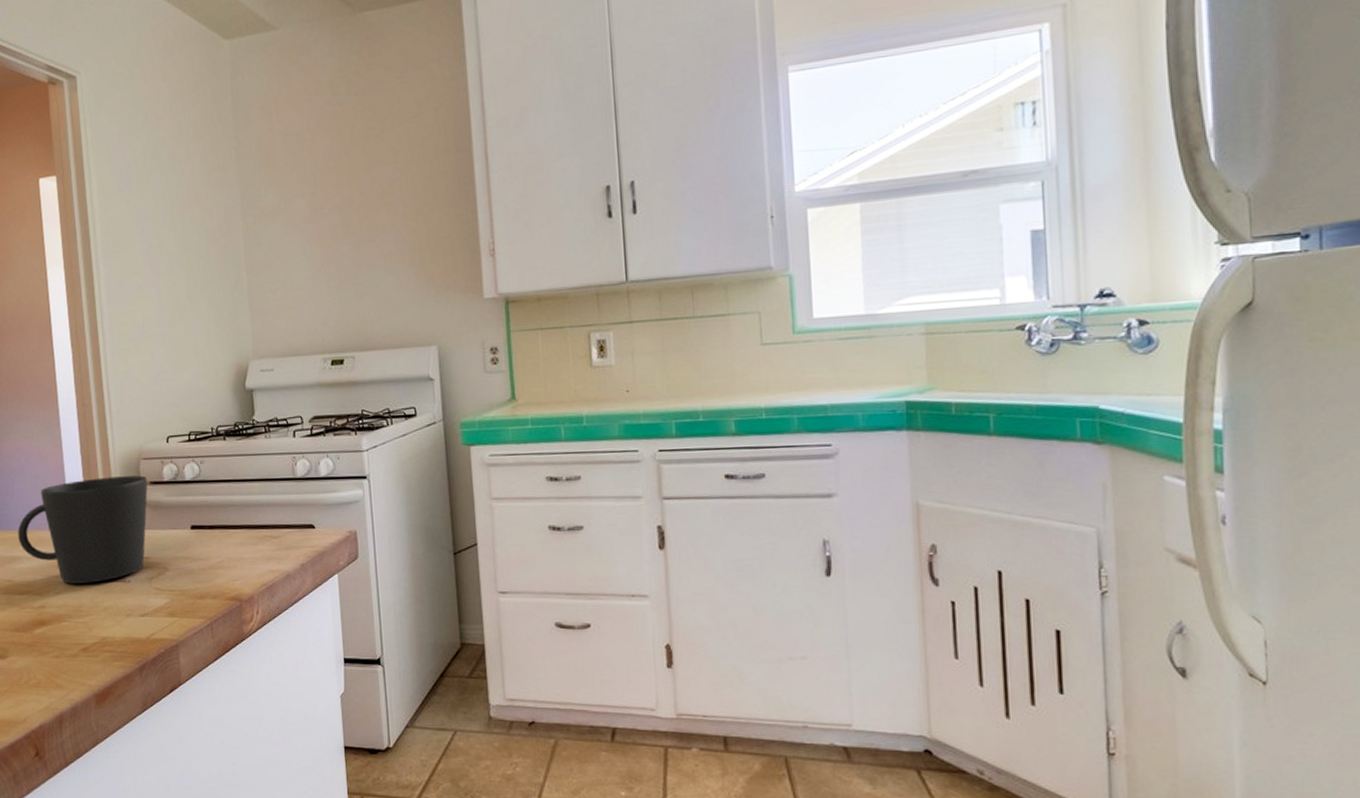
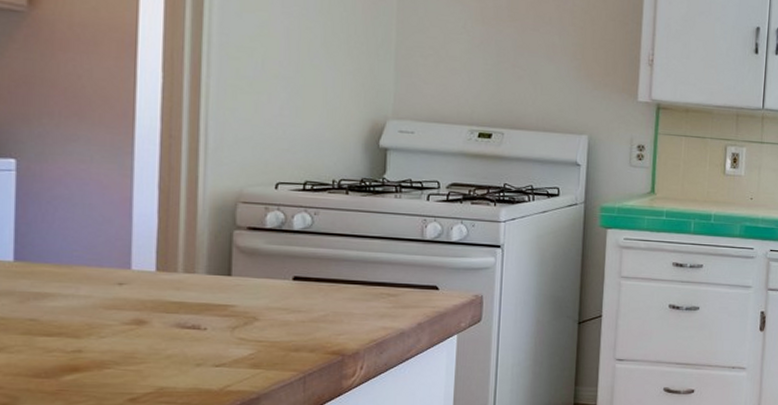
cup: present [18,475,148,584] -> none [53,216,245,329]

